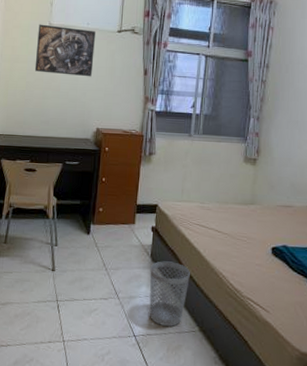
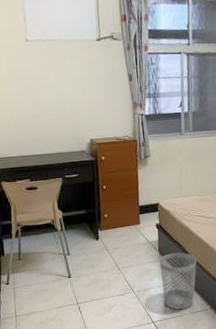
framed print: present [34,24,95,77] -> none [15,41,78,91]

